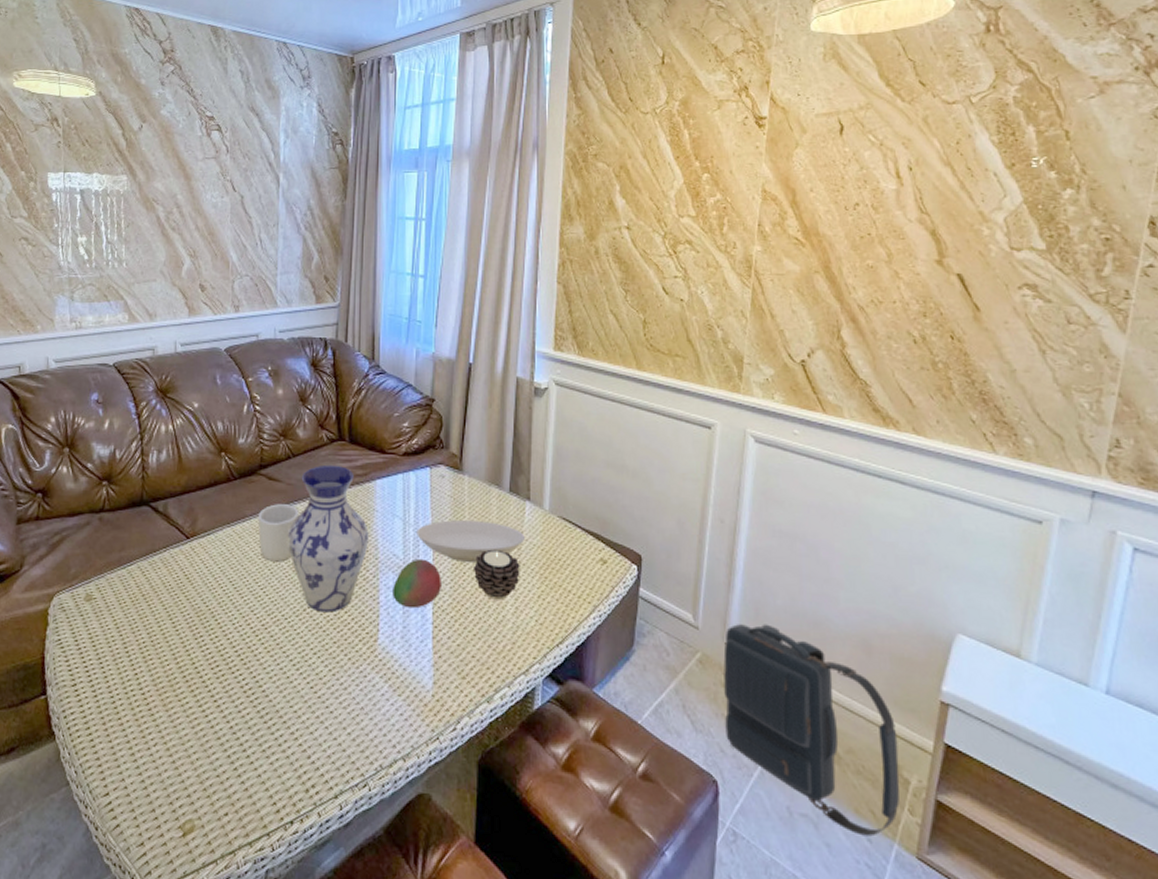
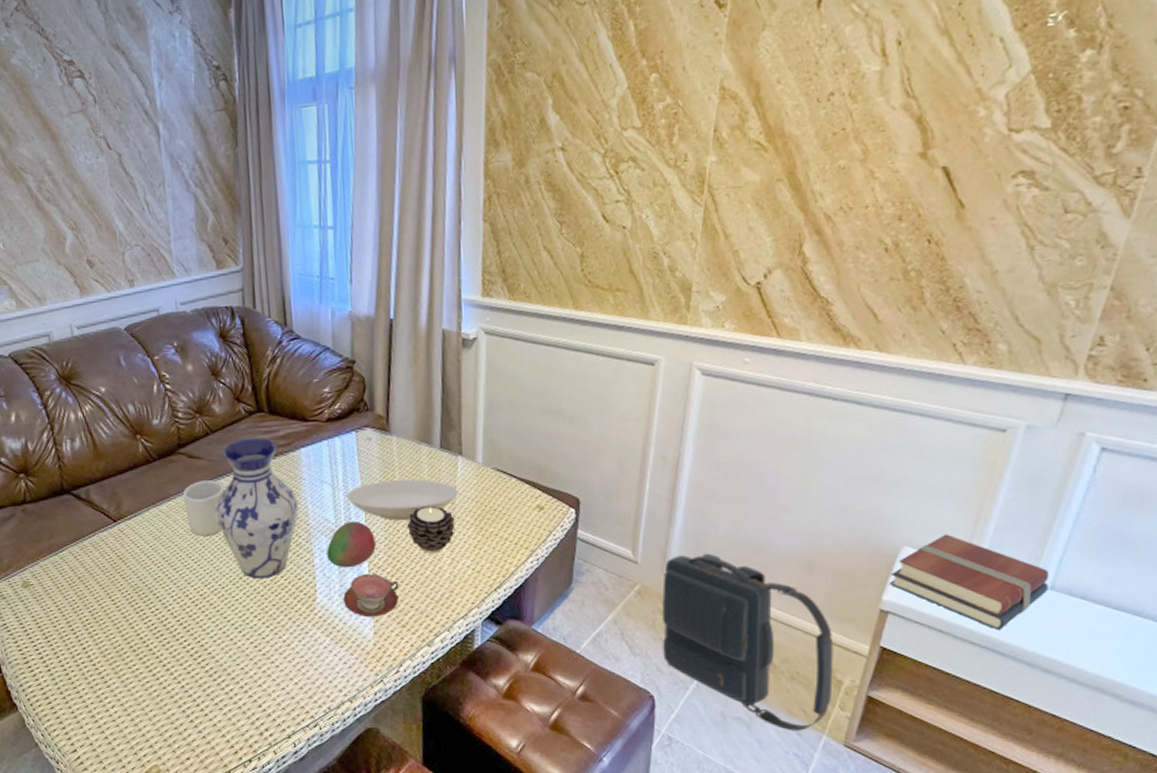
teacup: none [405,615,462,665] -> present [343,573,399,618]
books: none [947,624,1104,735] -> present [889,534,1049,630]

